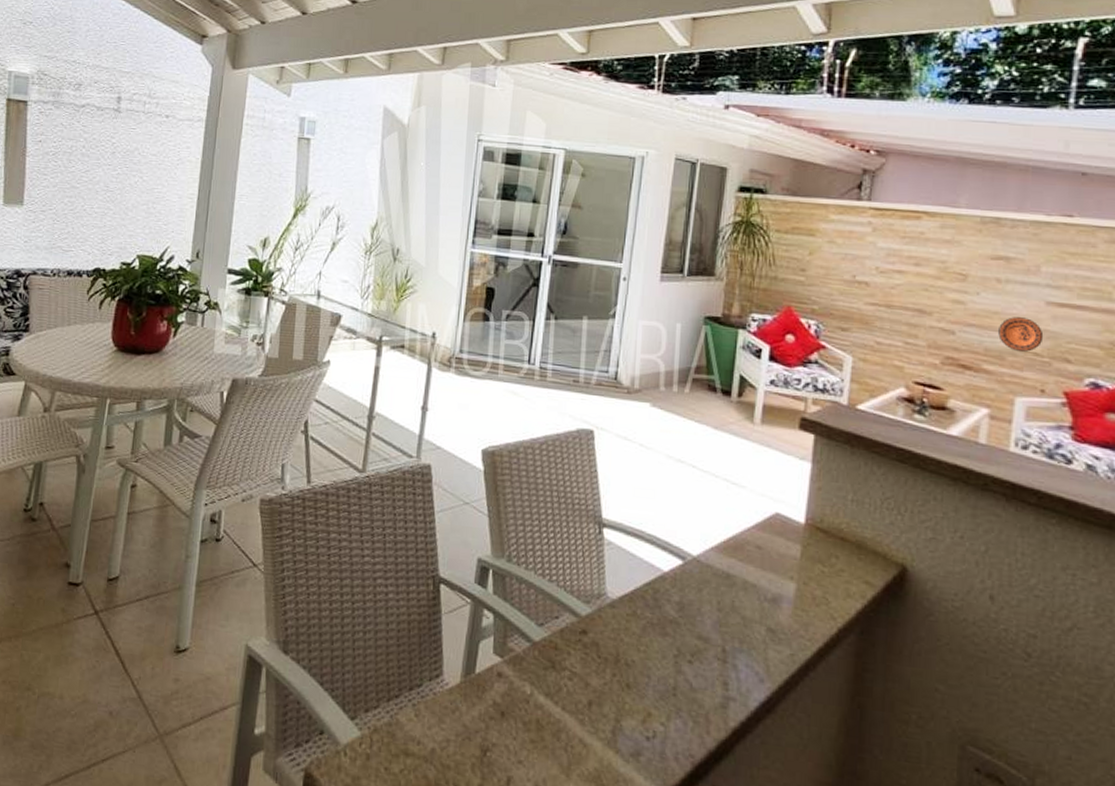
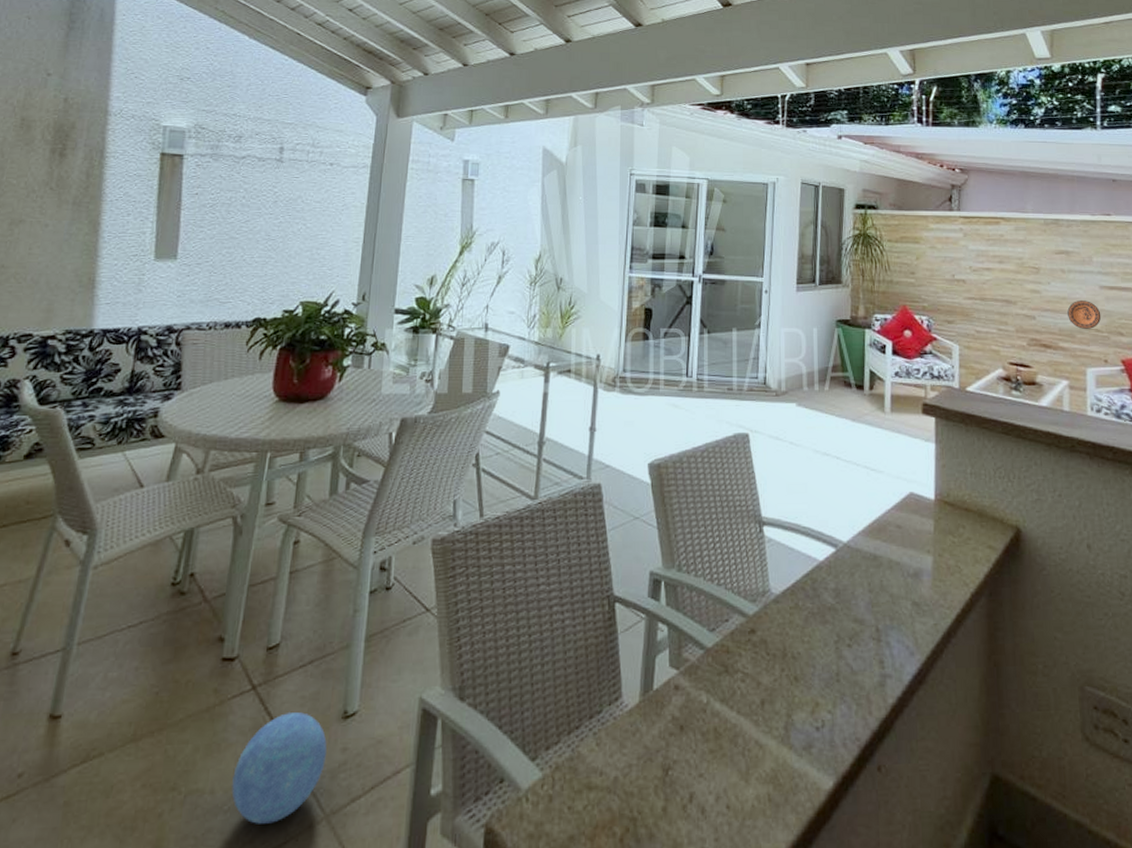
ball: none [78,639,161,733] -> present [231,712,327,824]

